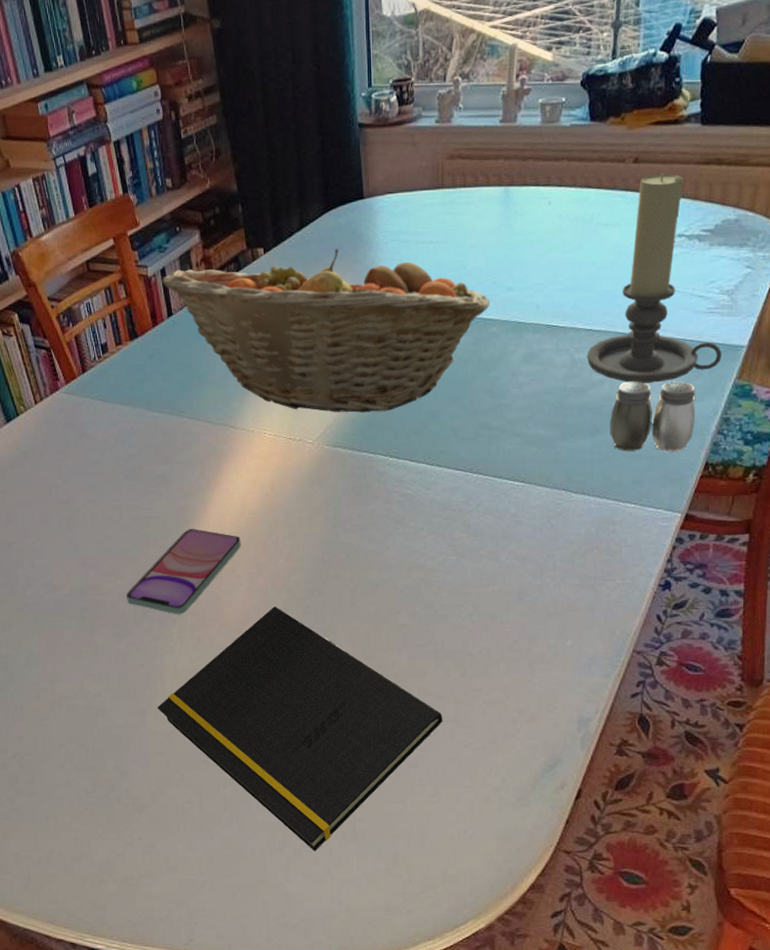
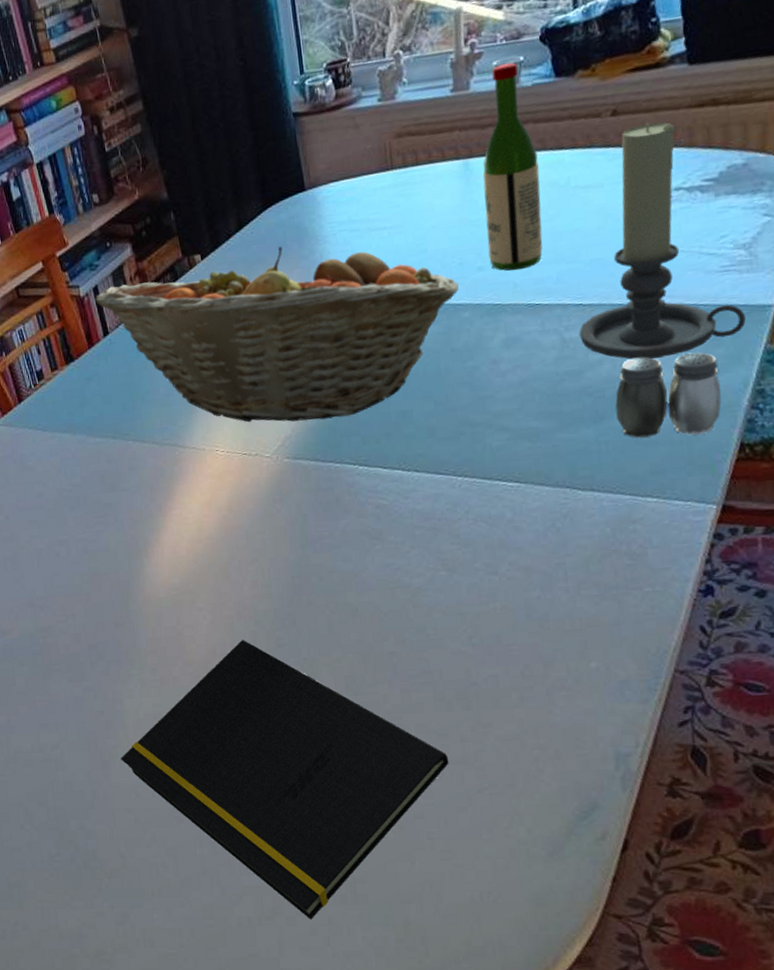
smartphone: present [127,529,241,615] -> none [79,559,200,655]
wine bottle: none [518,102,568,294] -> present [482,63,543,271]

